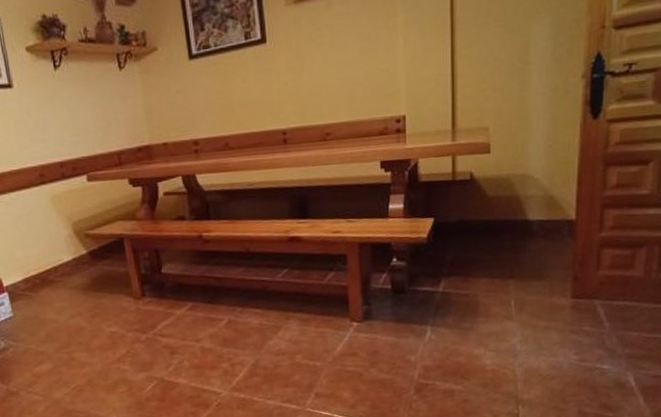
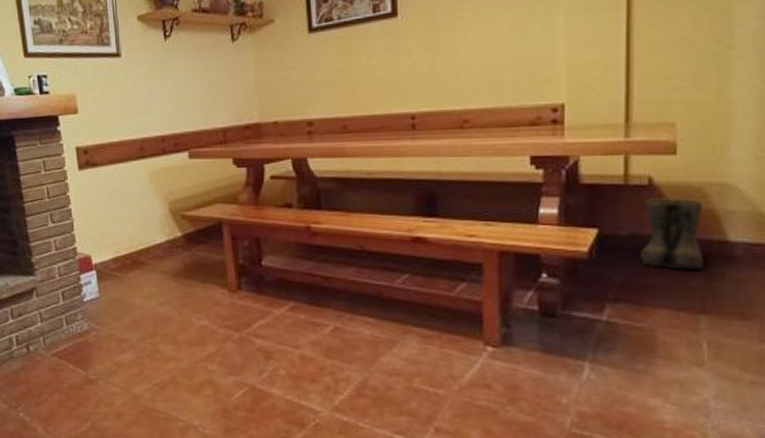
boots: none [466,188,511,246] -> present [641,198,703,270]

